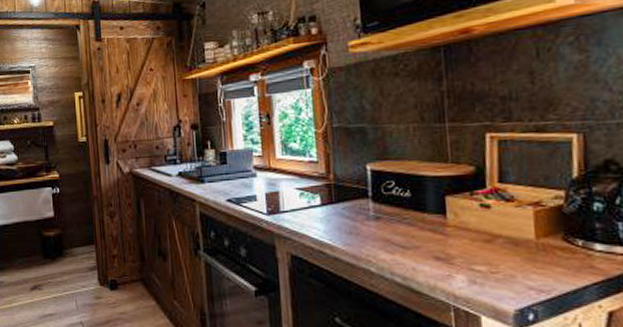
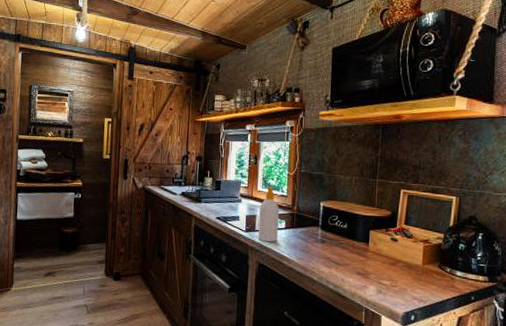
soap bottle: none [282,150,312,226] -> present [258,186,279,242]

